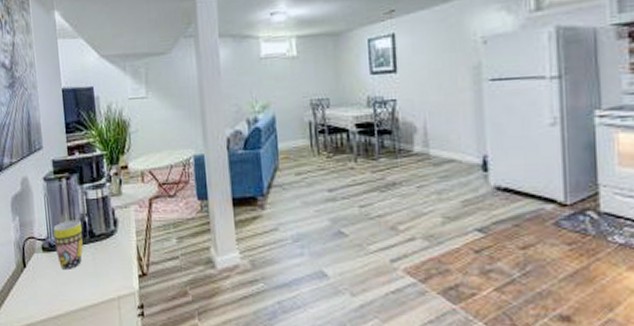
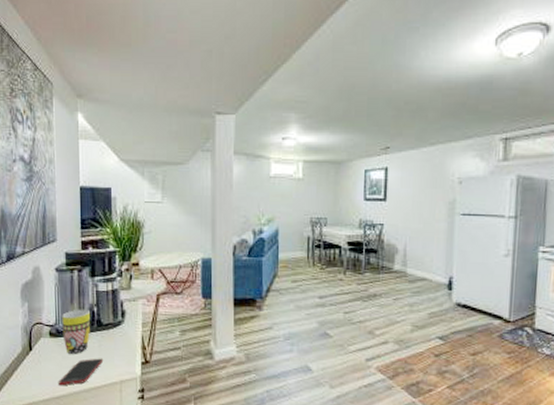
cell phone: none [55,272,98,305] -> present [59,358,102,386]

